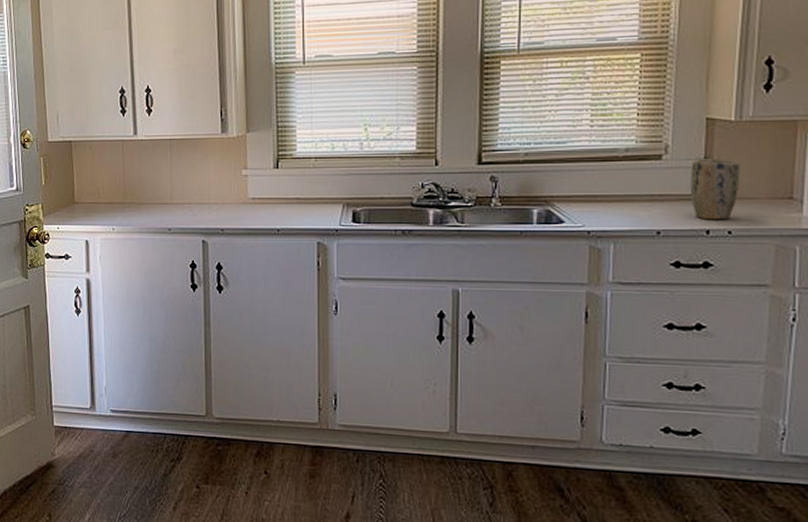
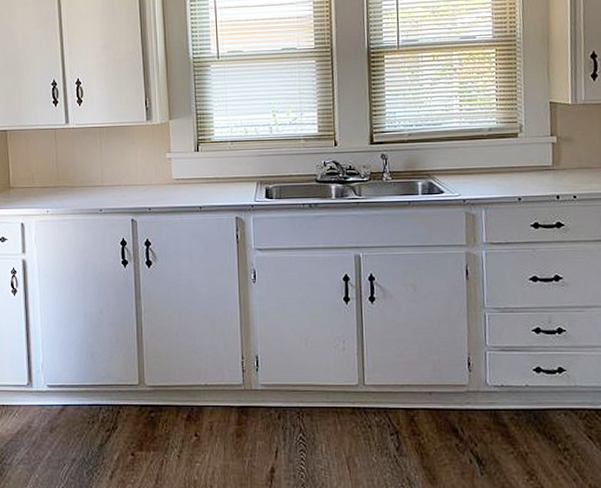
plant pot: present [689,159,740,220] -> none [541,136,579,187]

